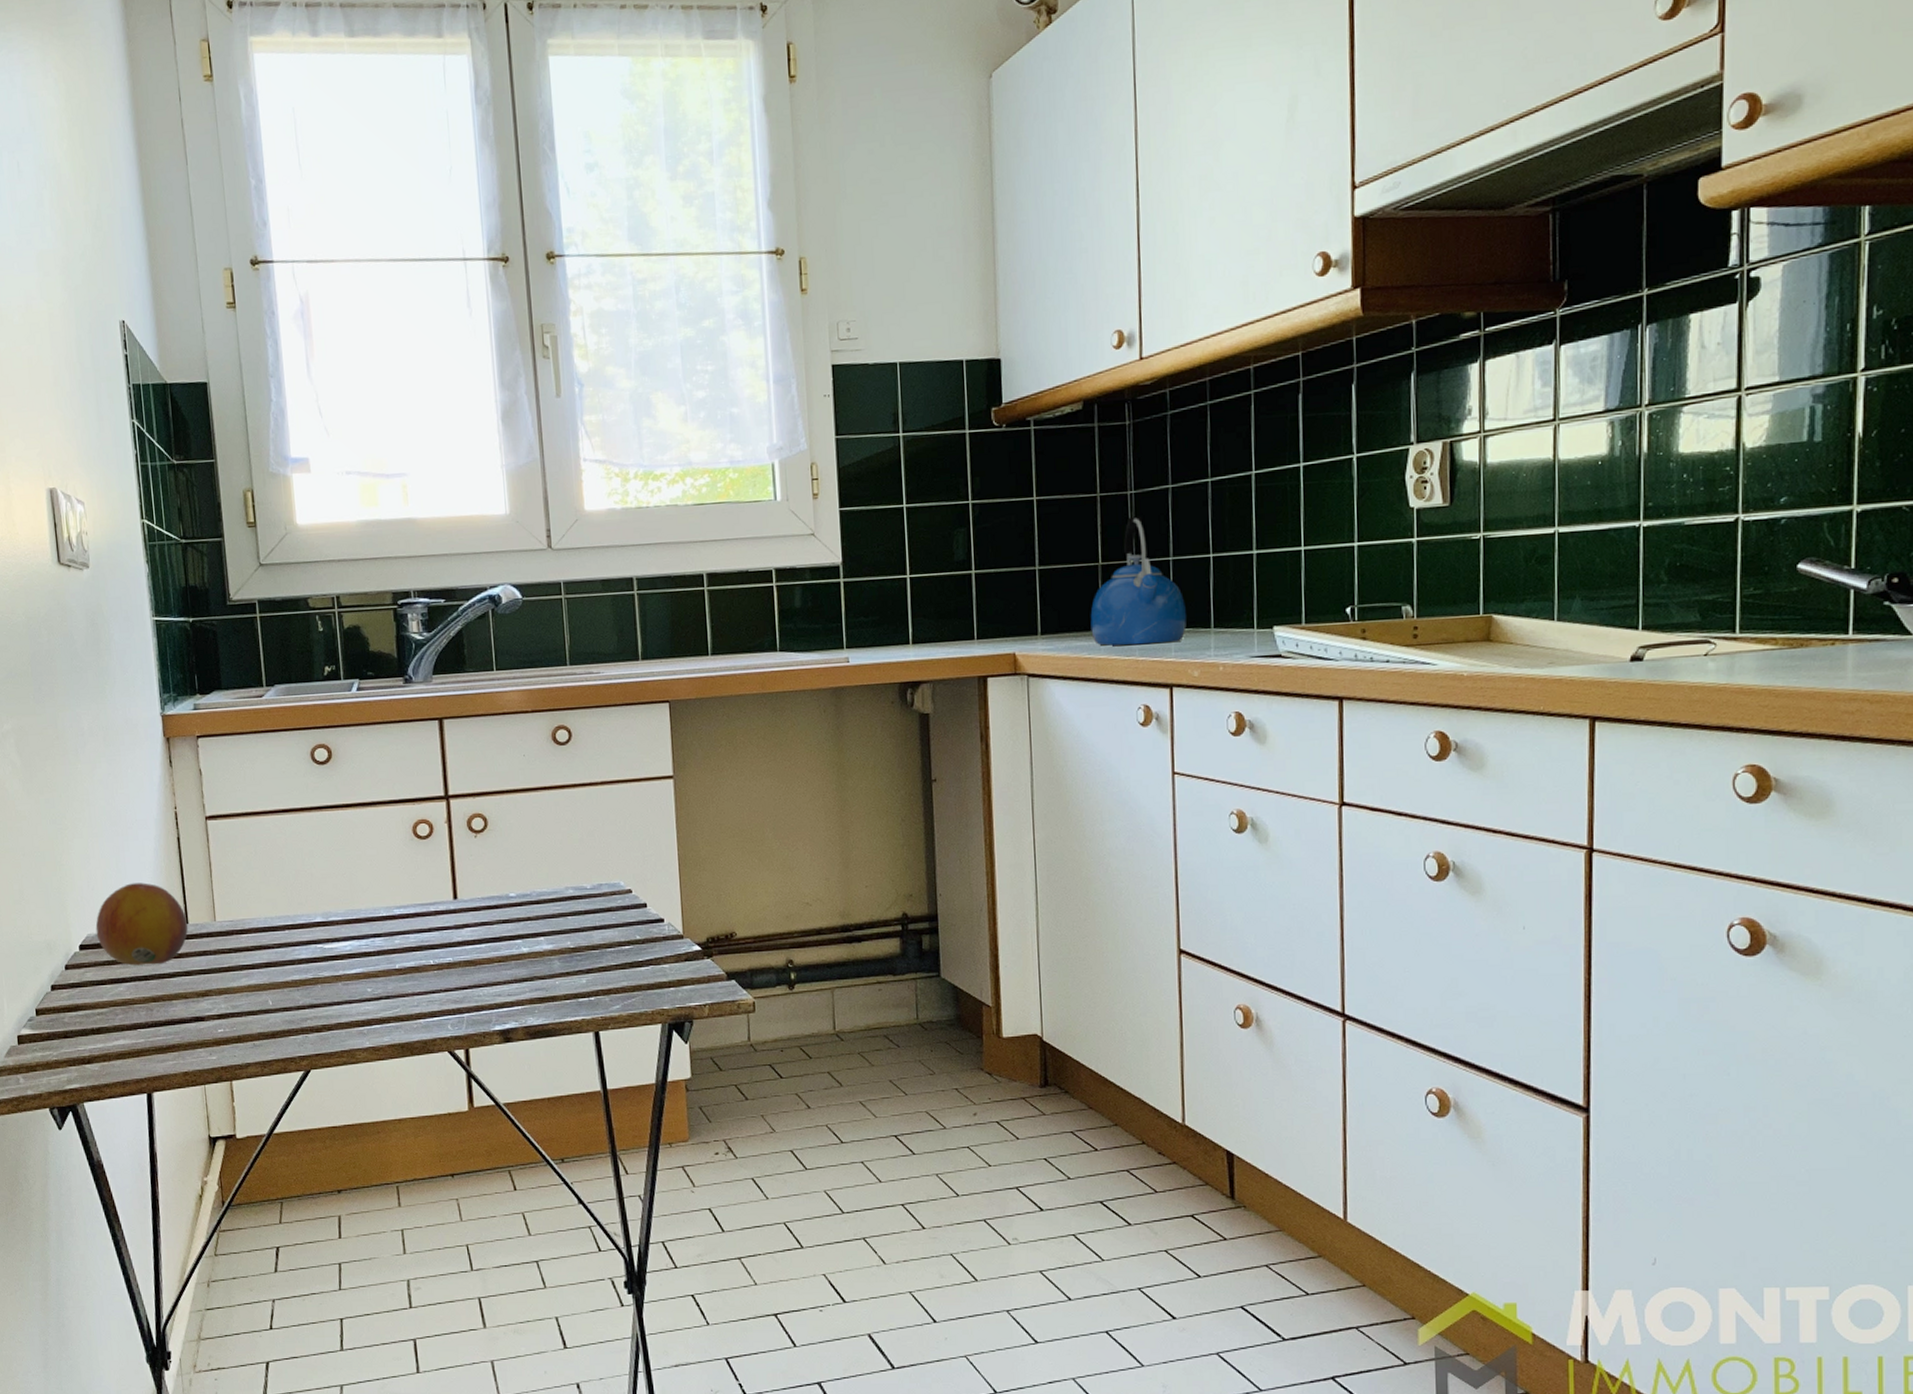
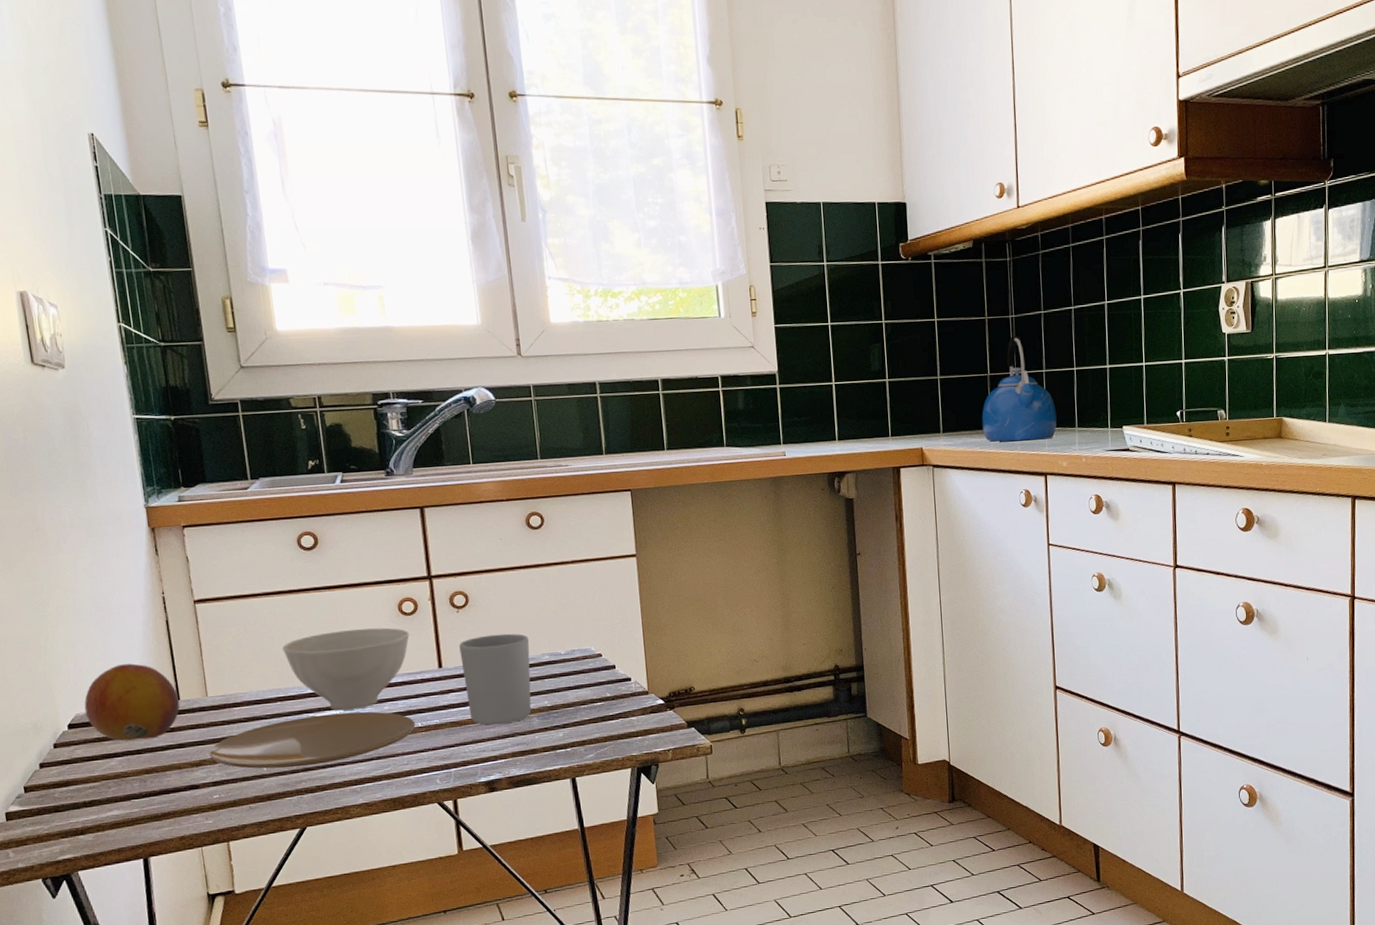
plate: none [215,945,428,1003] -> present [209,711,416,769]
bowl: none [292,852,424,943] -> present [282,627,409,711]
mug: none [476,863,553,966] -> present [459,633,532,725]

